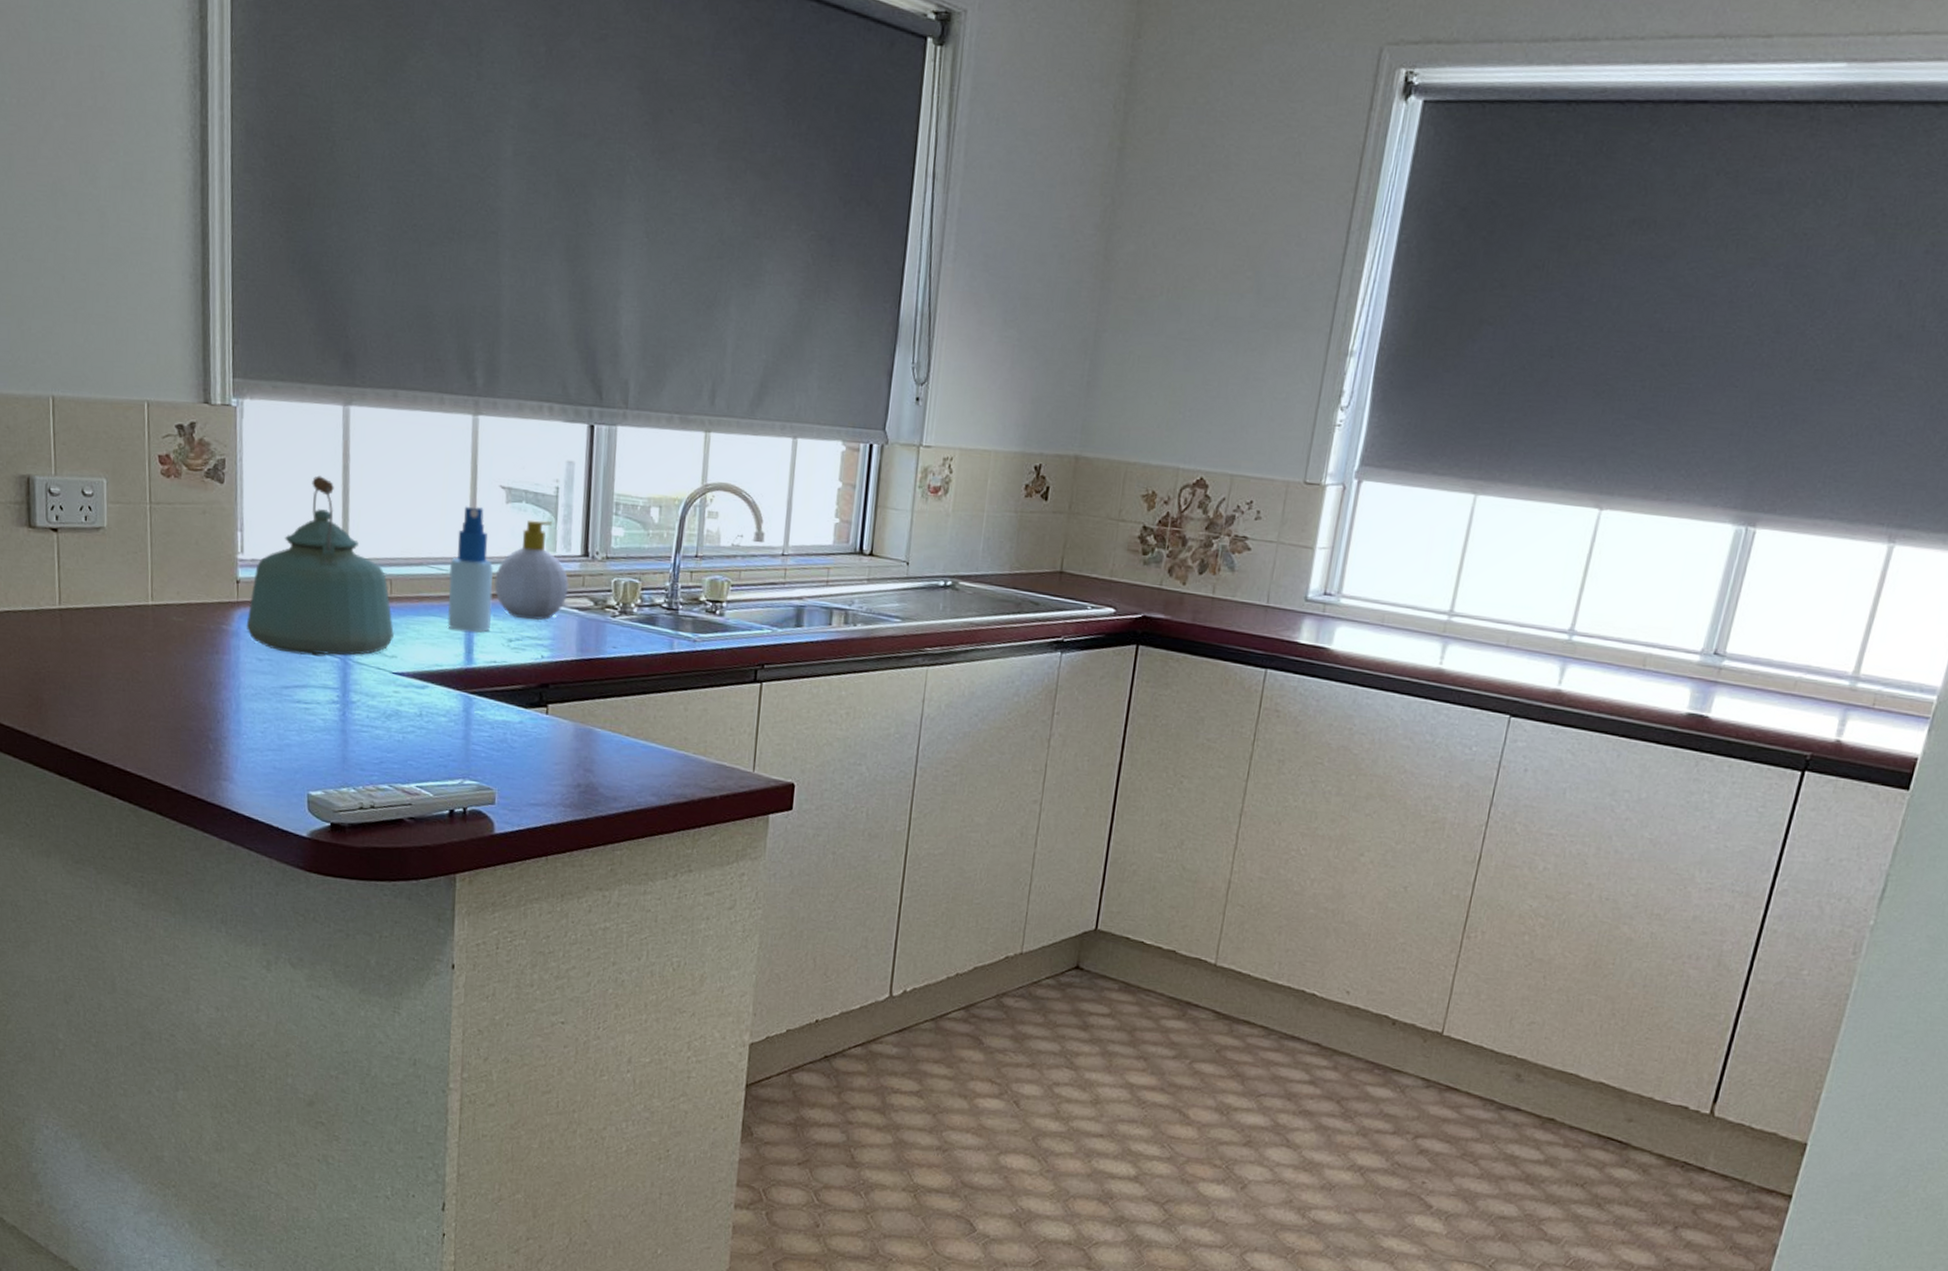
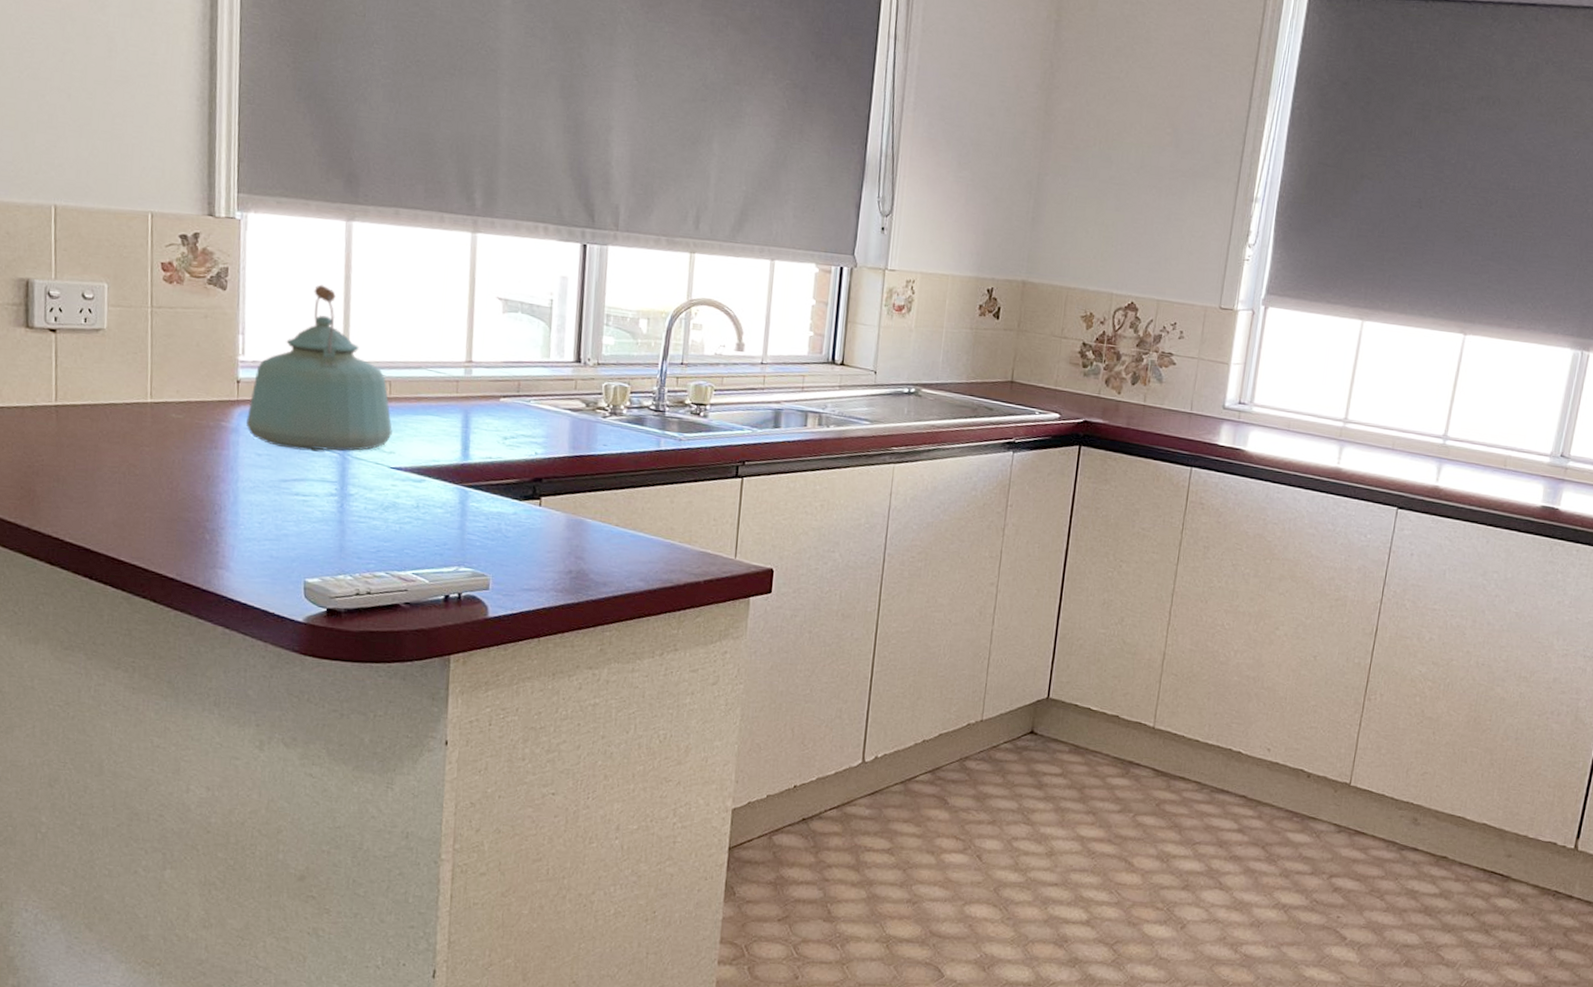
spray bottle: present [447,506,494,632] -> none [444,315,491,430]
soap bottle: present [494,519,570,621] -> none [490,328,563,421]

